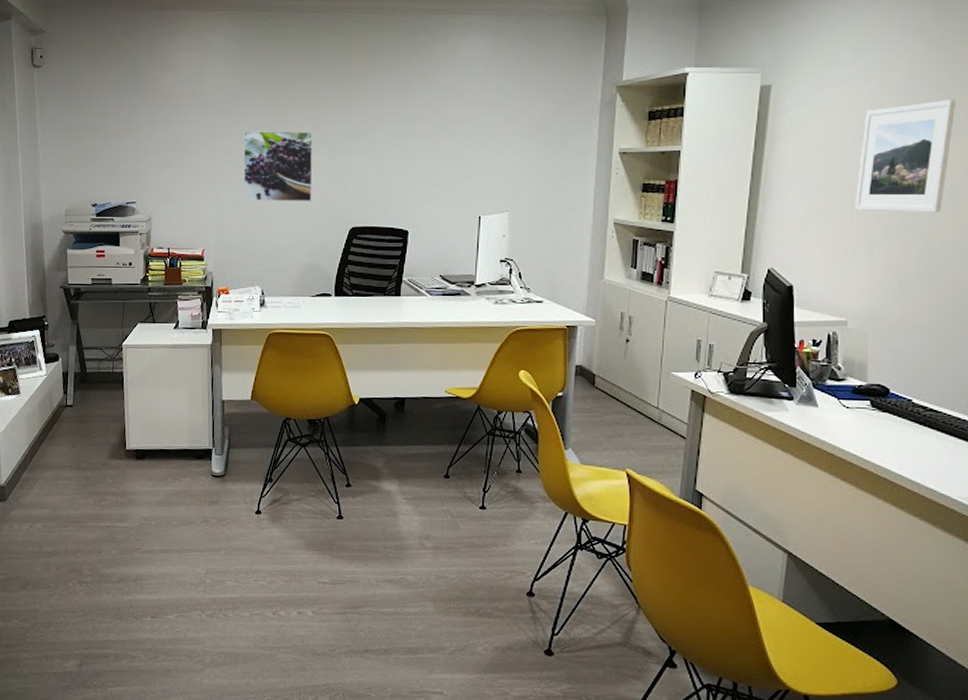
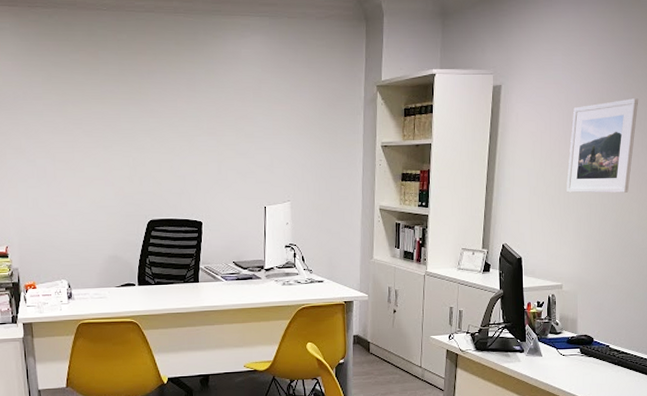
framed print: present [243,131,313,202] -> none [37,128,110,198]

